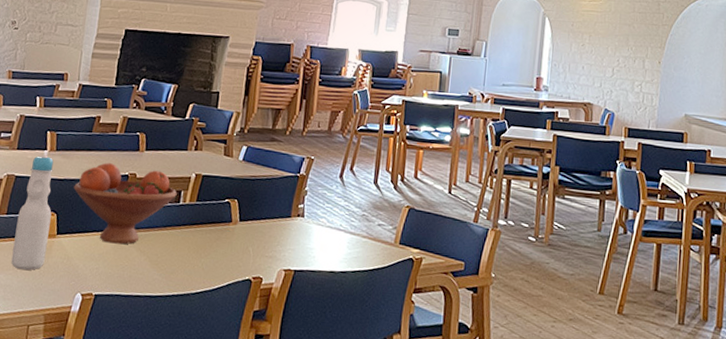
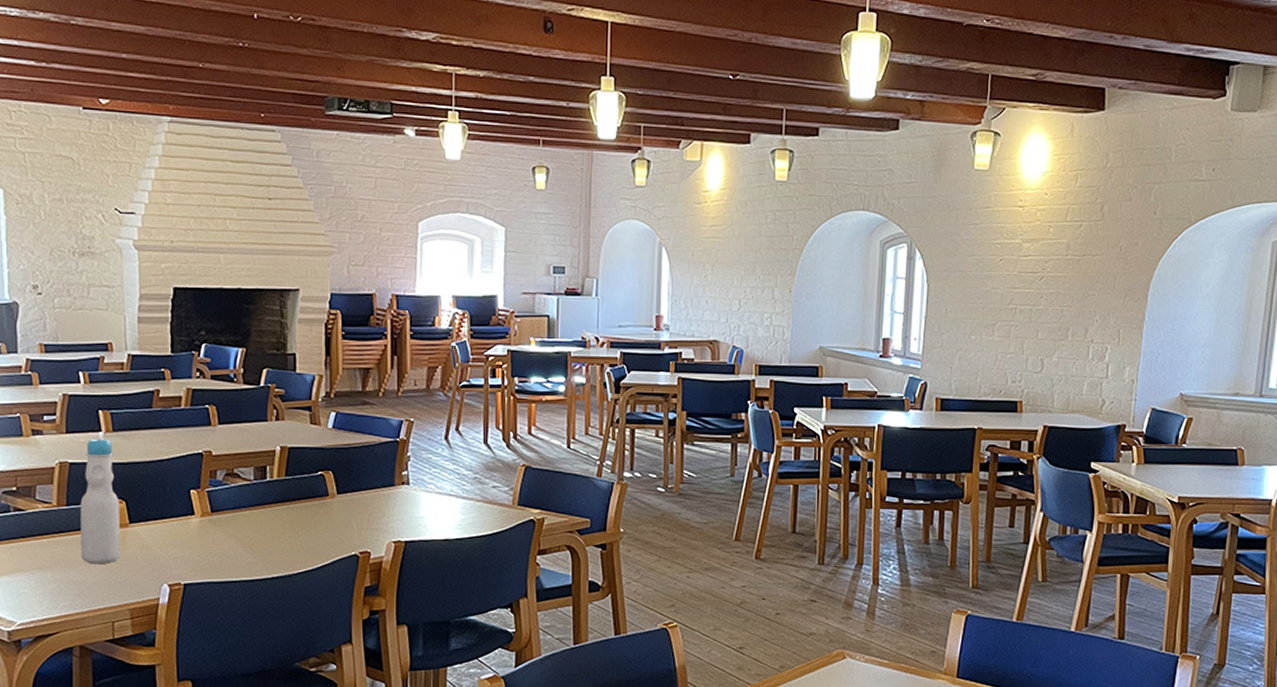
fruit bowl: present [74,163,177,245] -> none [141,441,262,529]

